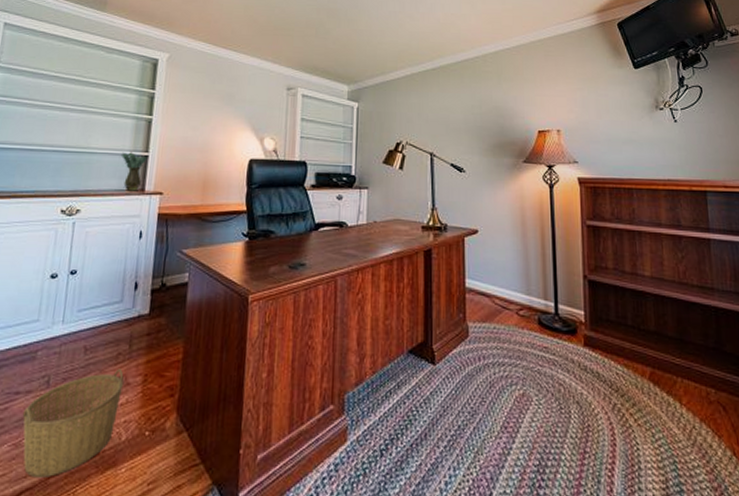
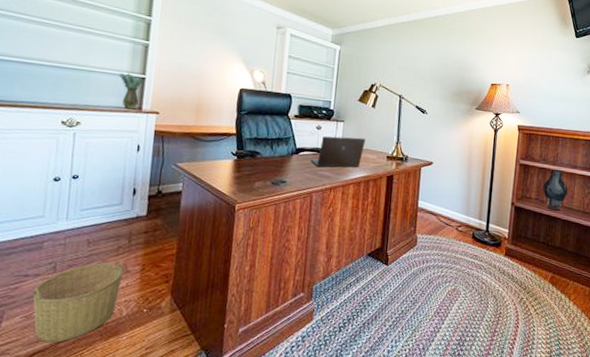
laptop: none [332,206,395,245] -> present [310,136,366,168]
vase: none [620,230,656,283] -> present [542,169,569,211]

